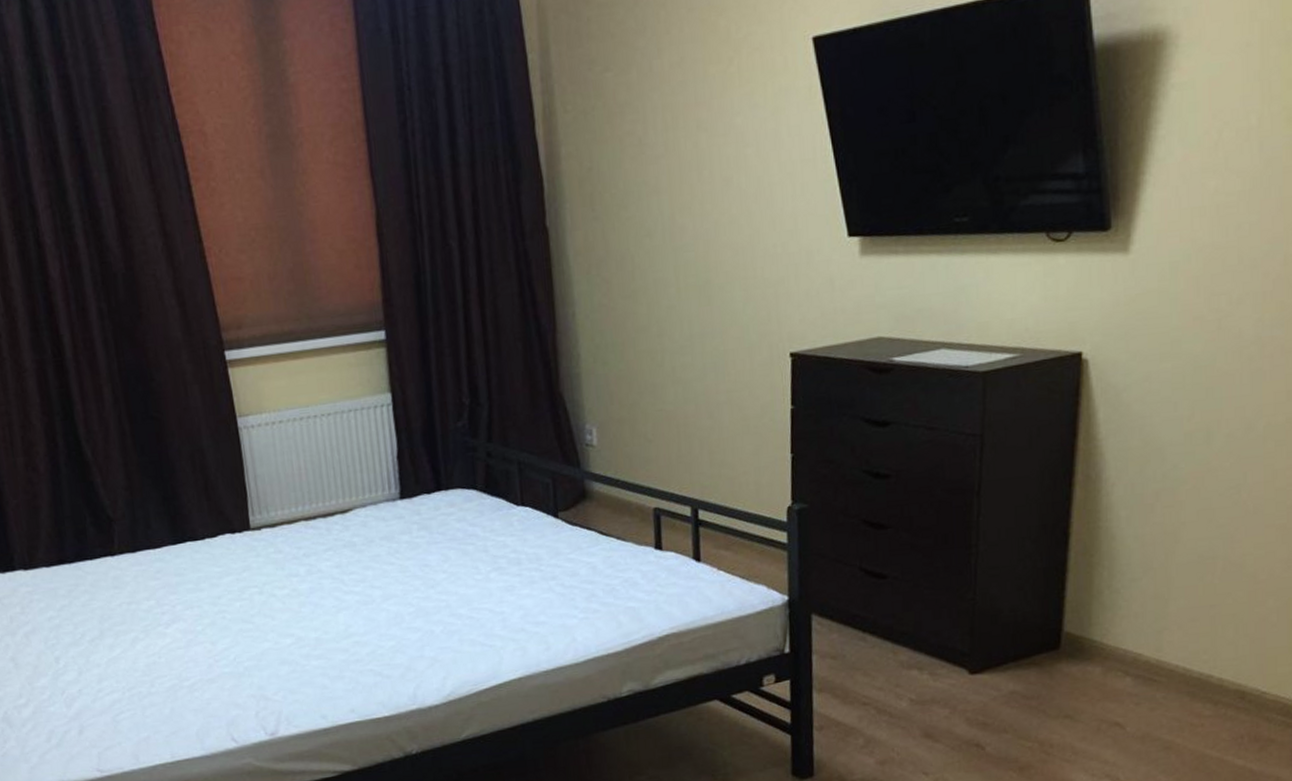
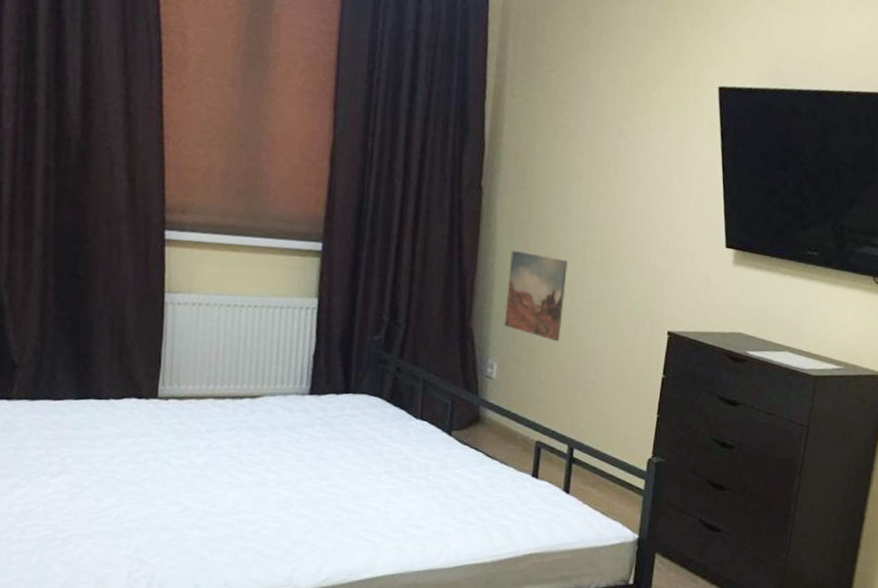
wall art: none [592,292,664,391] -> present [505,250,568,342]

